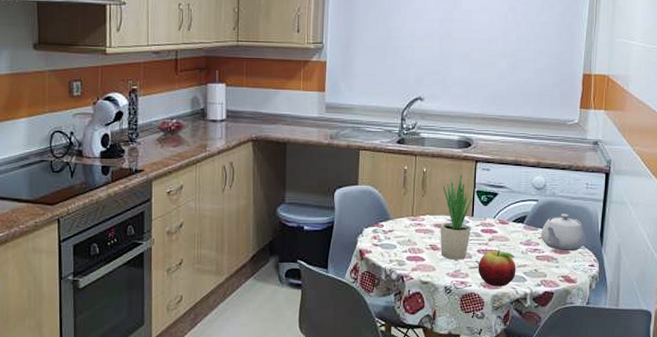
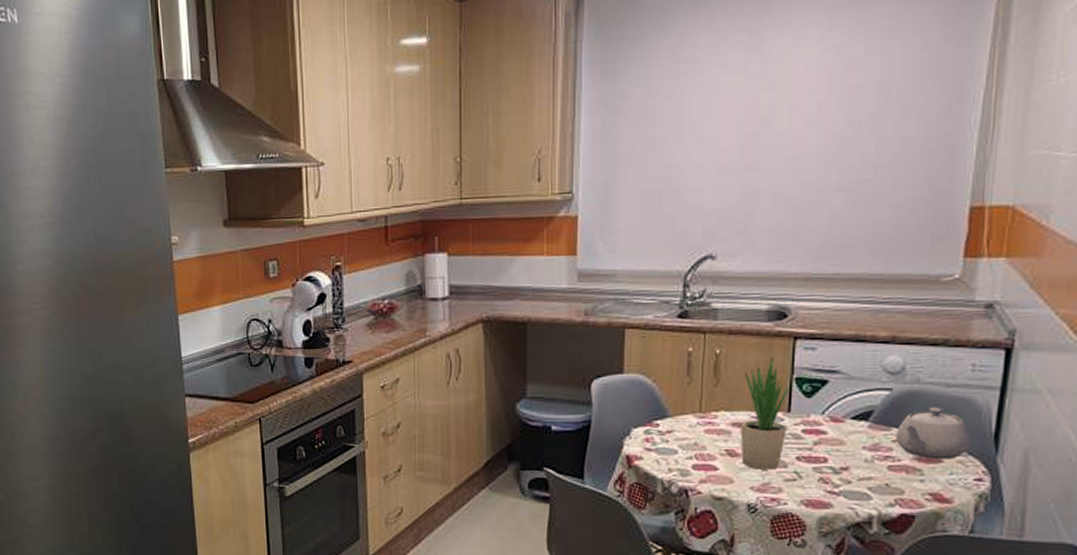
fruit: present [478,250,516,287] -> none [796,457,856,506]

